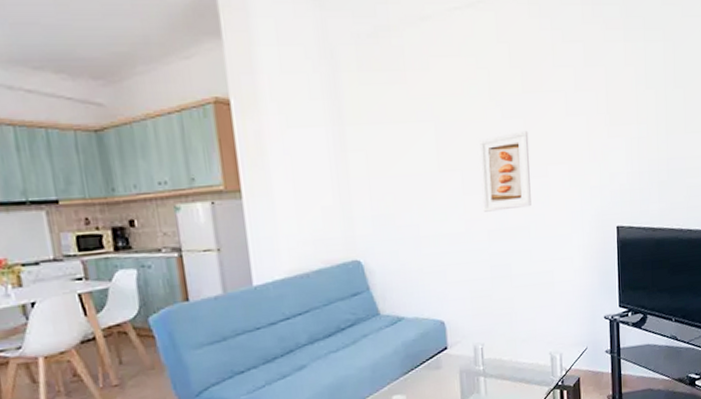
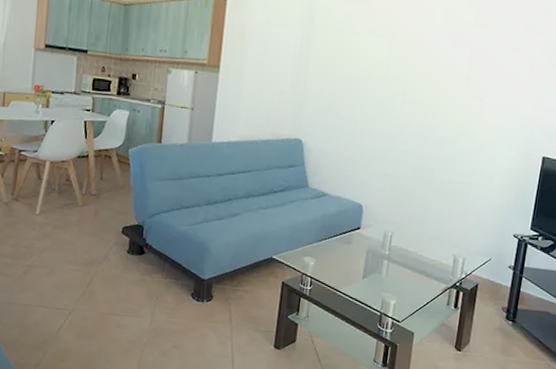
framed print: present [479,130,531,212] -> none [417,58,473,124]

